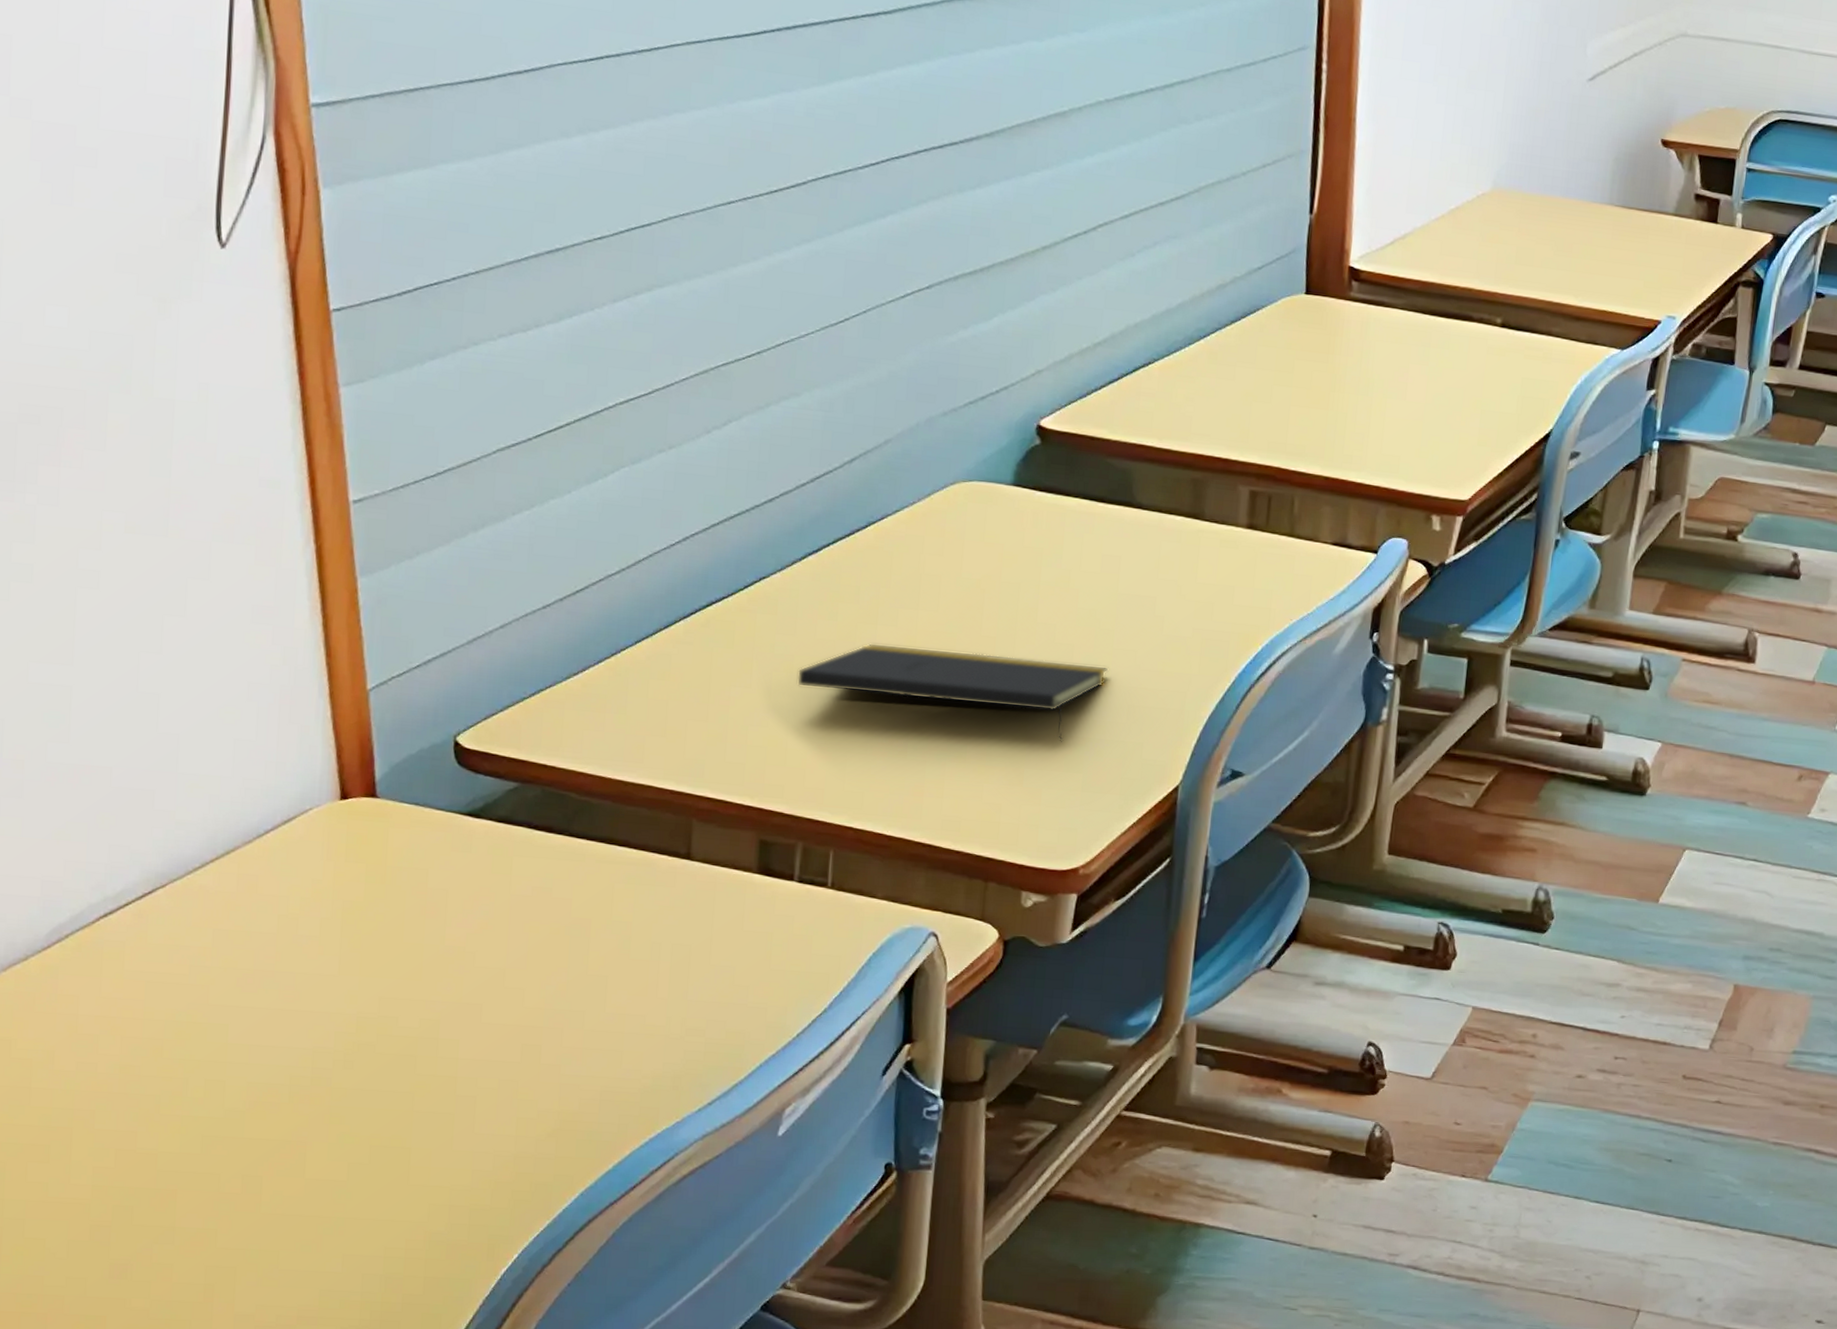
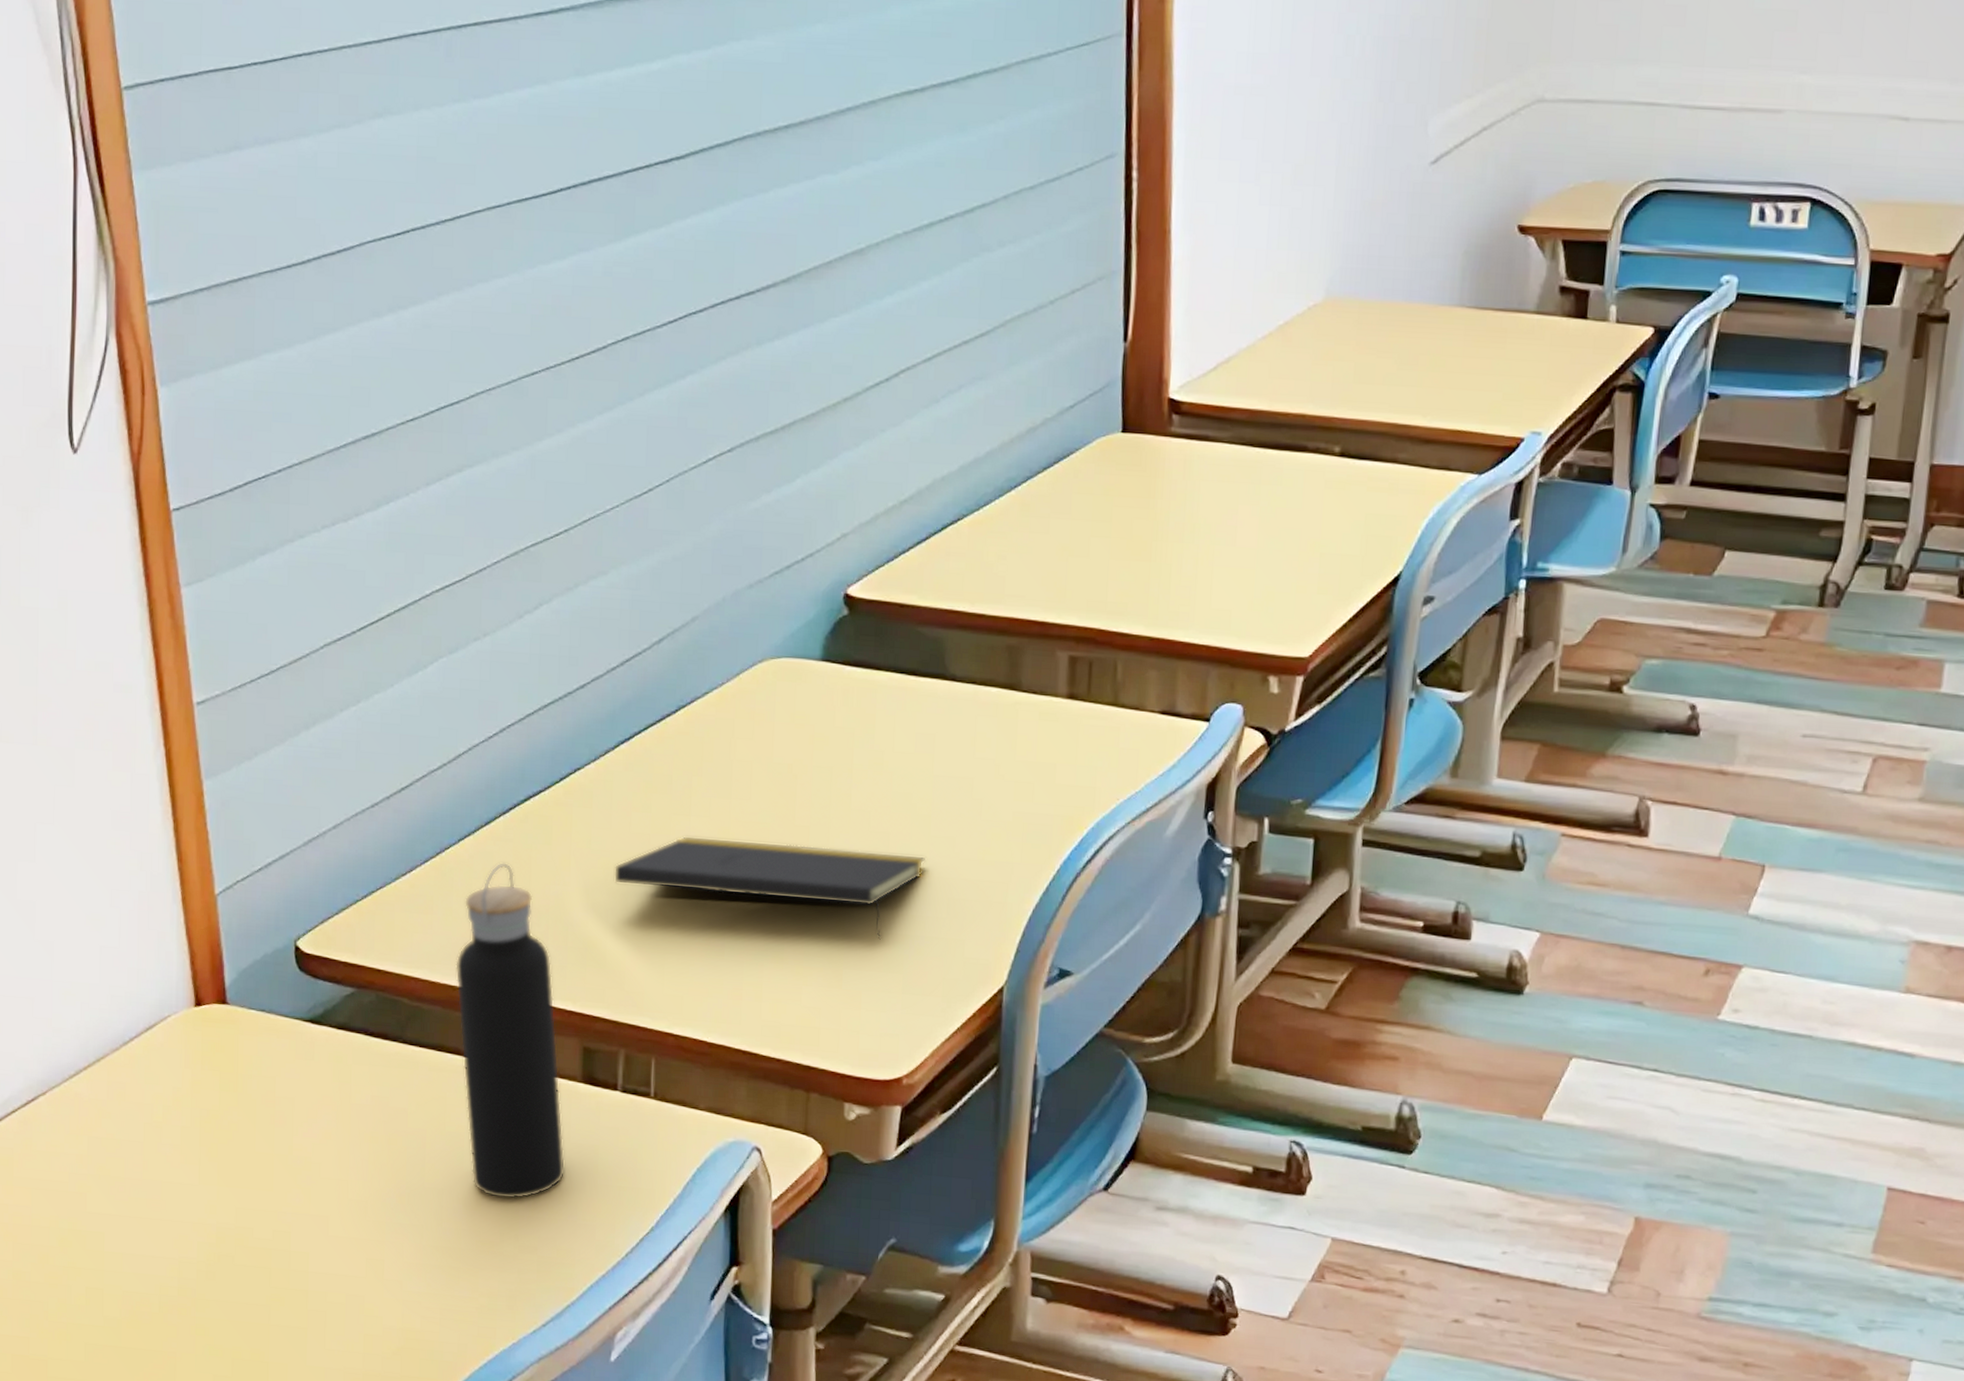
water bottle: none [627,664,738,985] -> present [455,862,566,1200]

